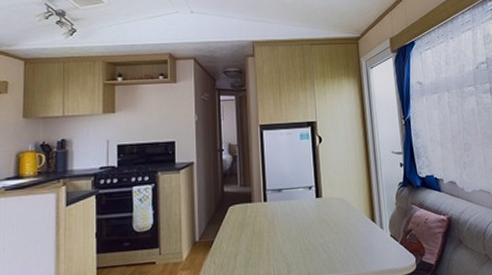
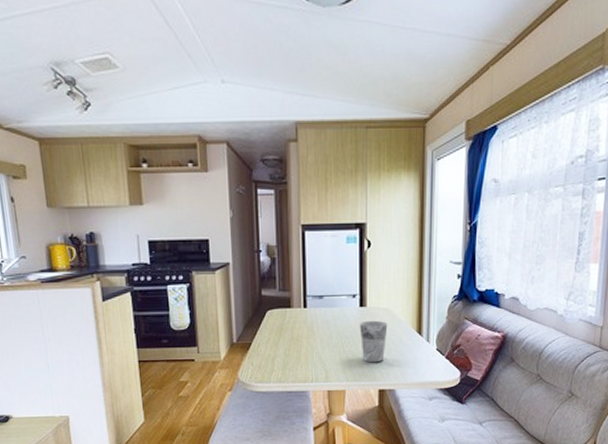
cup: none [316,210,344,254] -> present [359,320,388,363]

